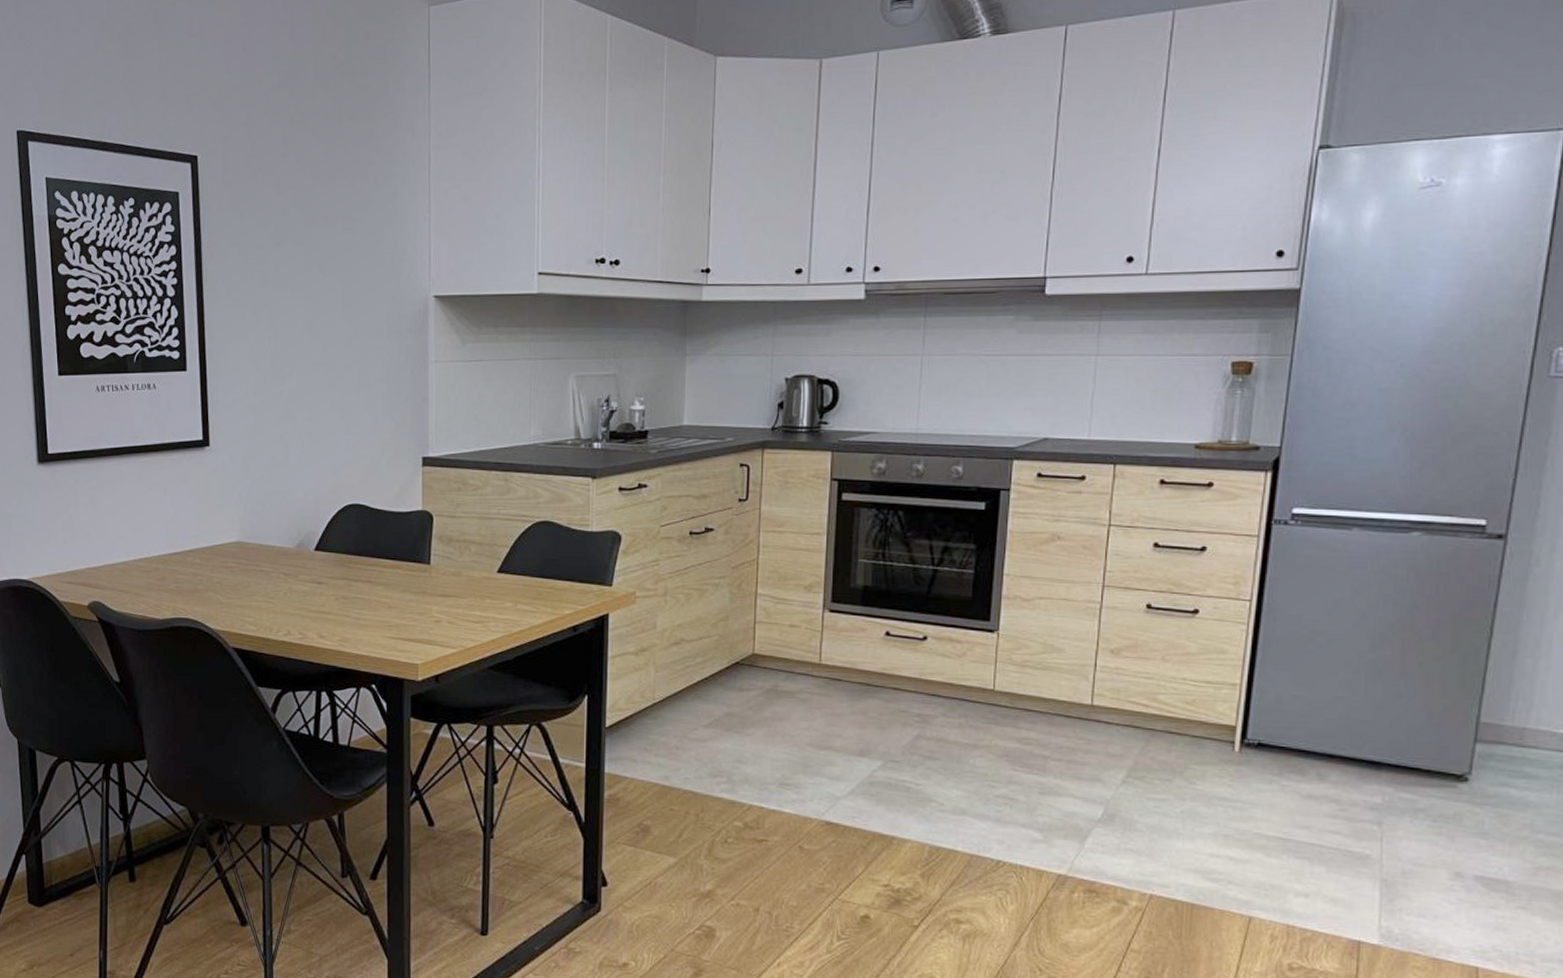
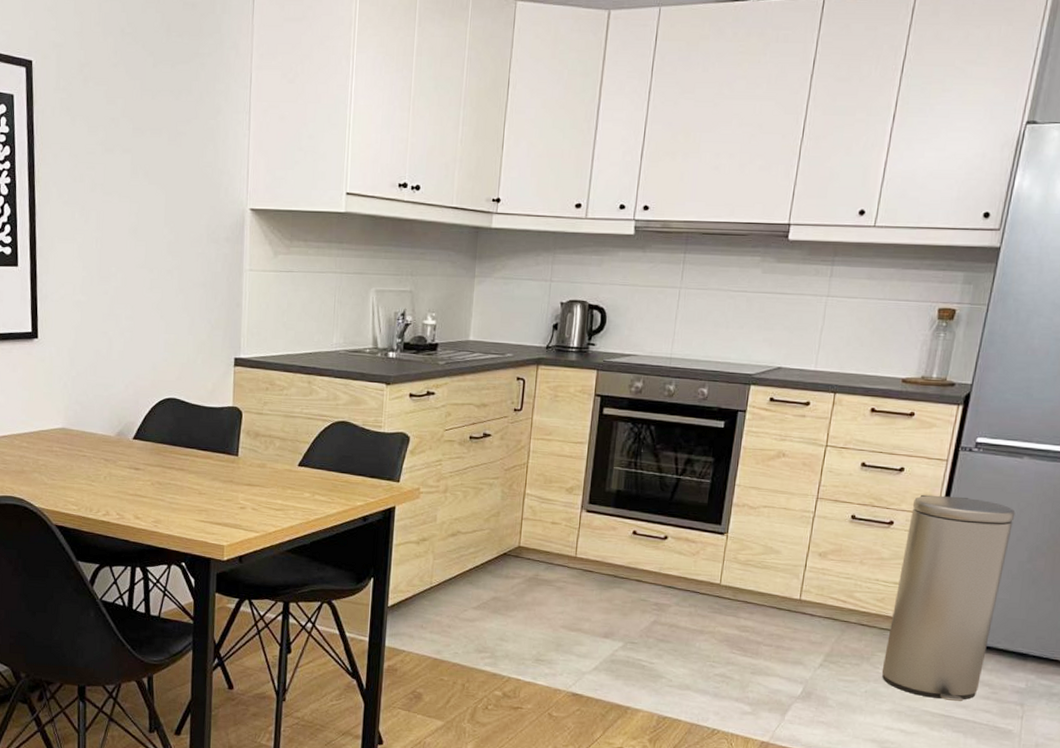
pedal bin: none [1199,577,1349,822] -> present [881,494,1016,702]

